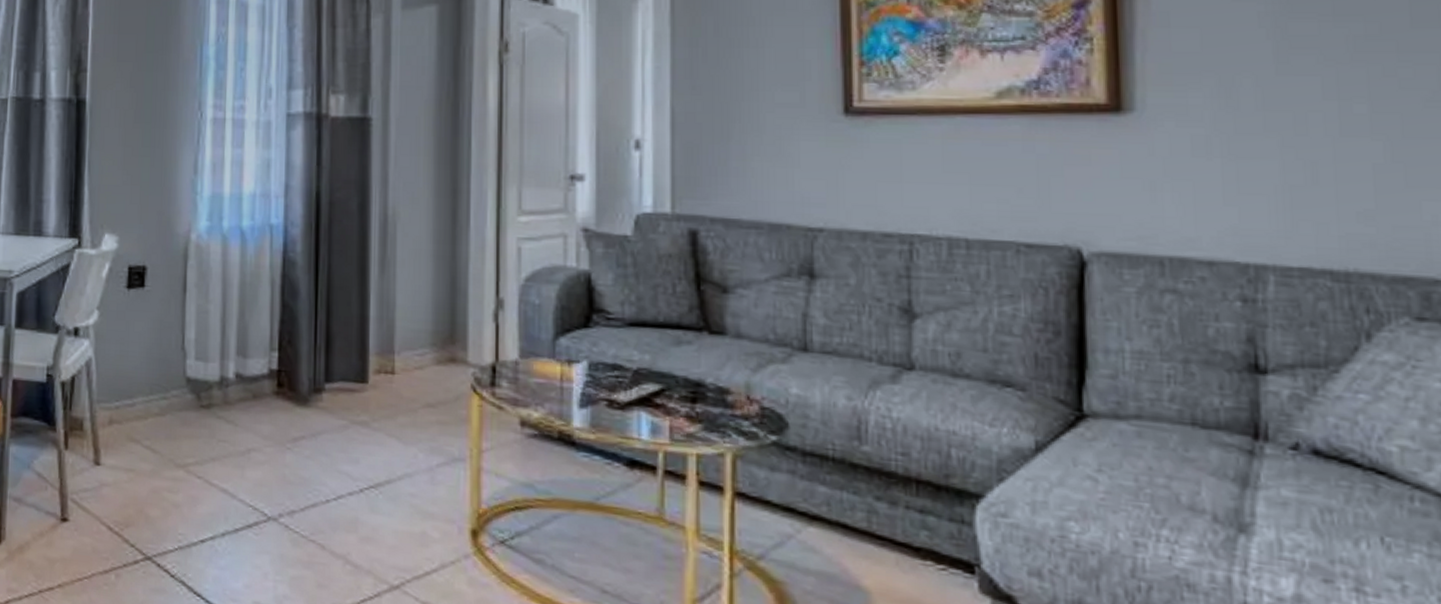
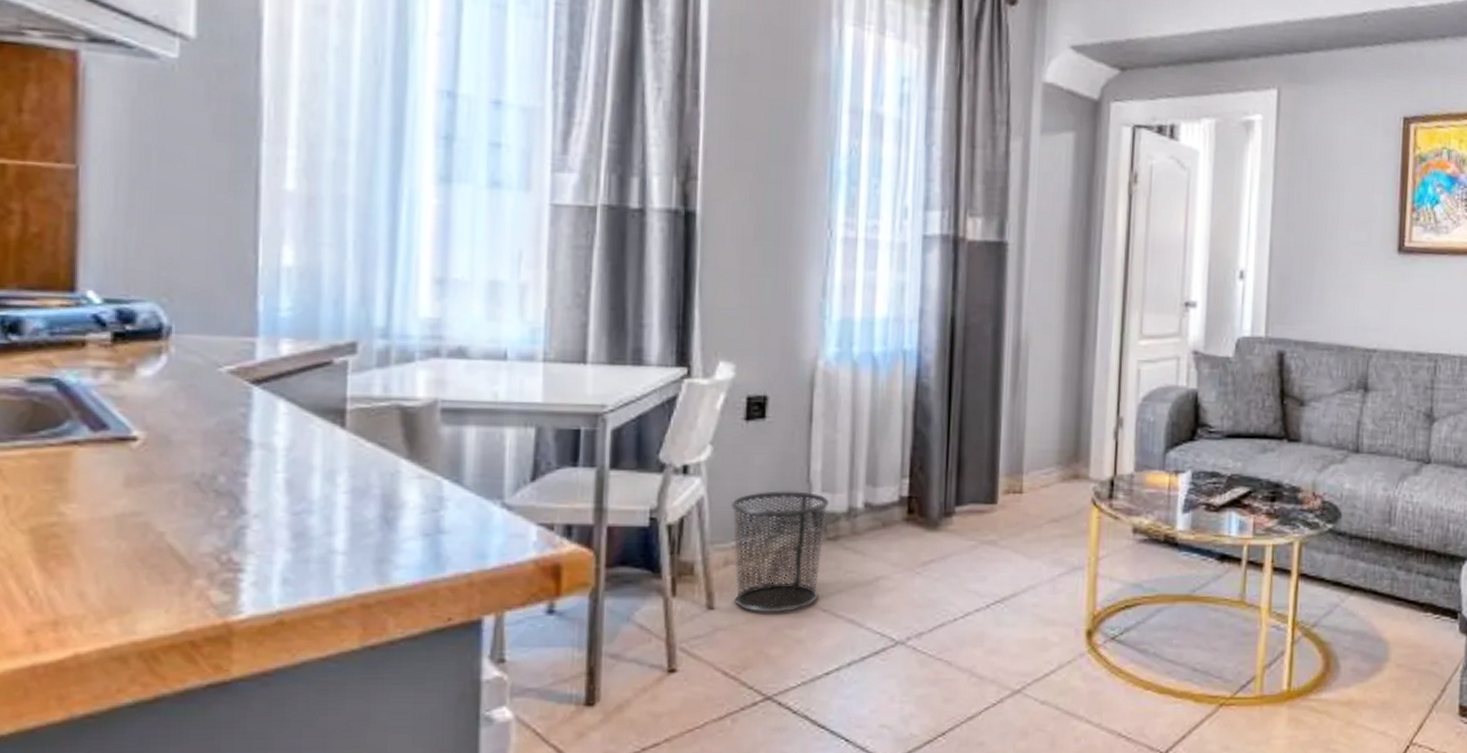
waste bin: none [114,356,203,475] -> present [730,491,830,613]

